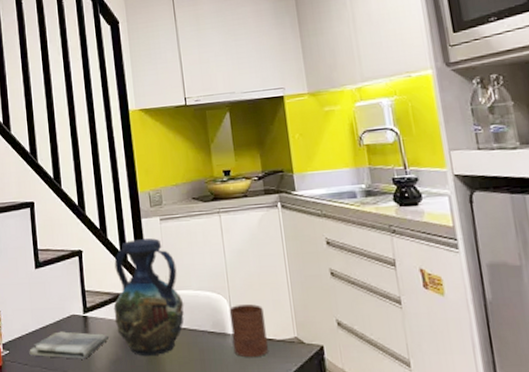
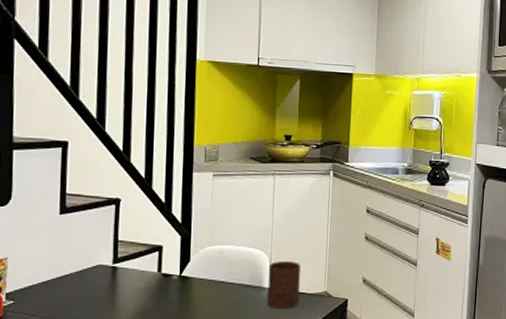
dish towel: present [29,331,109,359] -> none [40,281,138,310]
vase: present [113,238,184,357] -> none [148,192,225,308]

